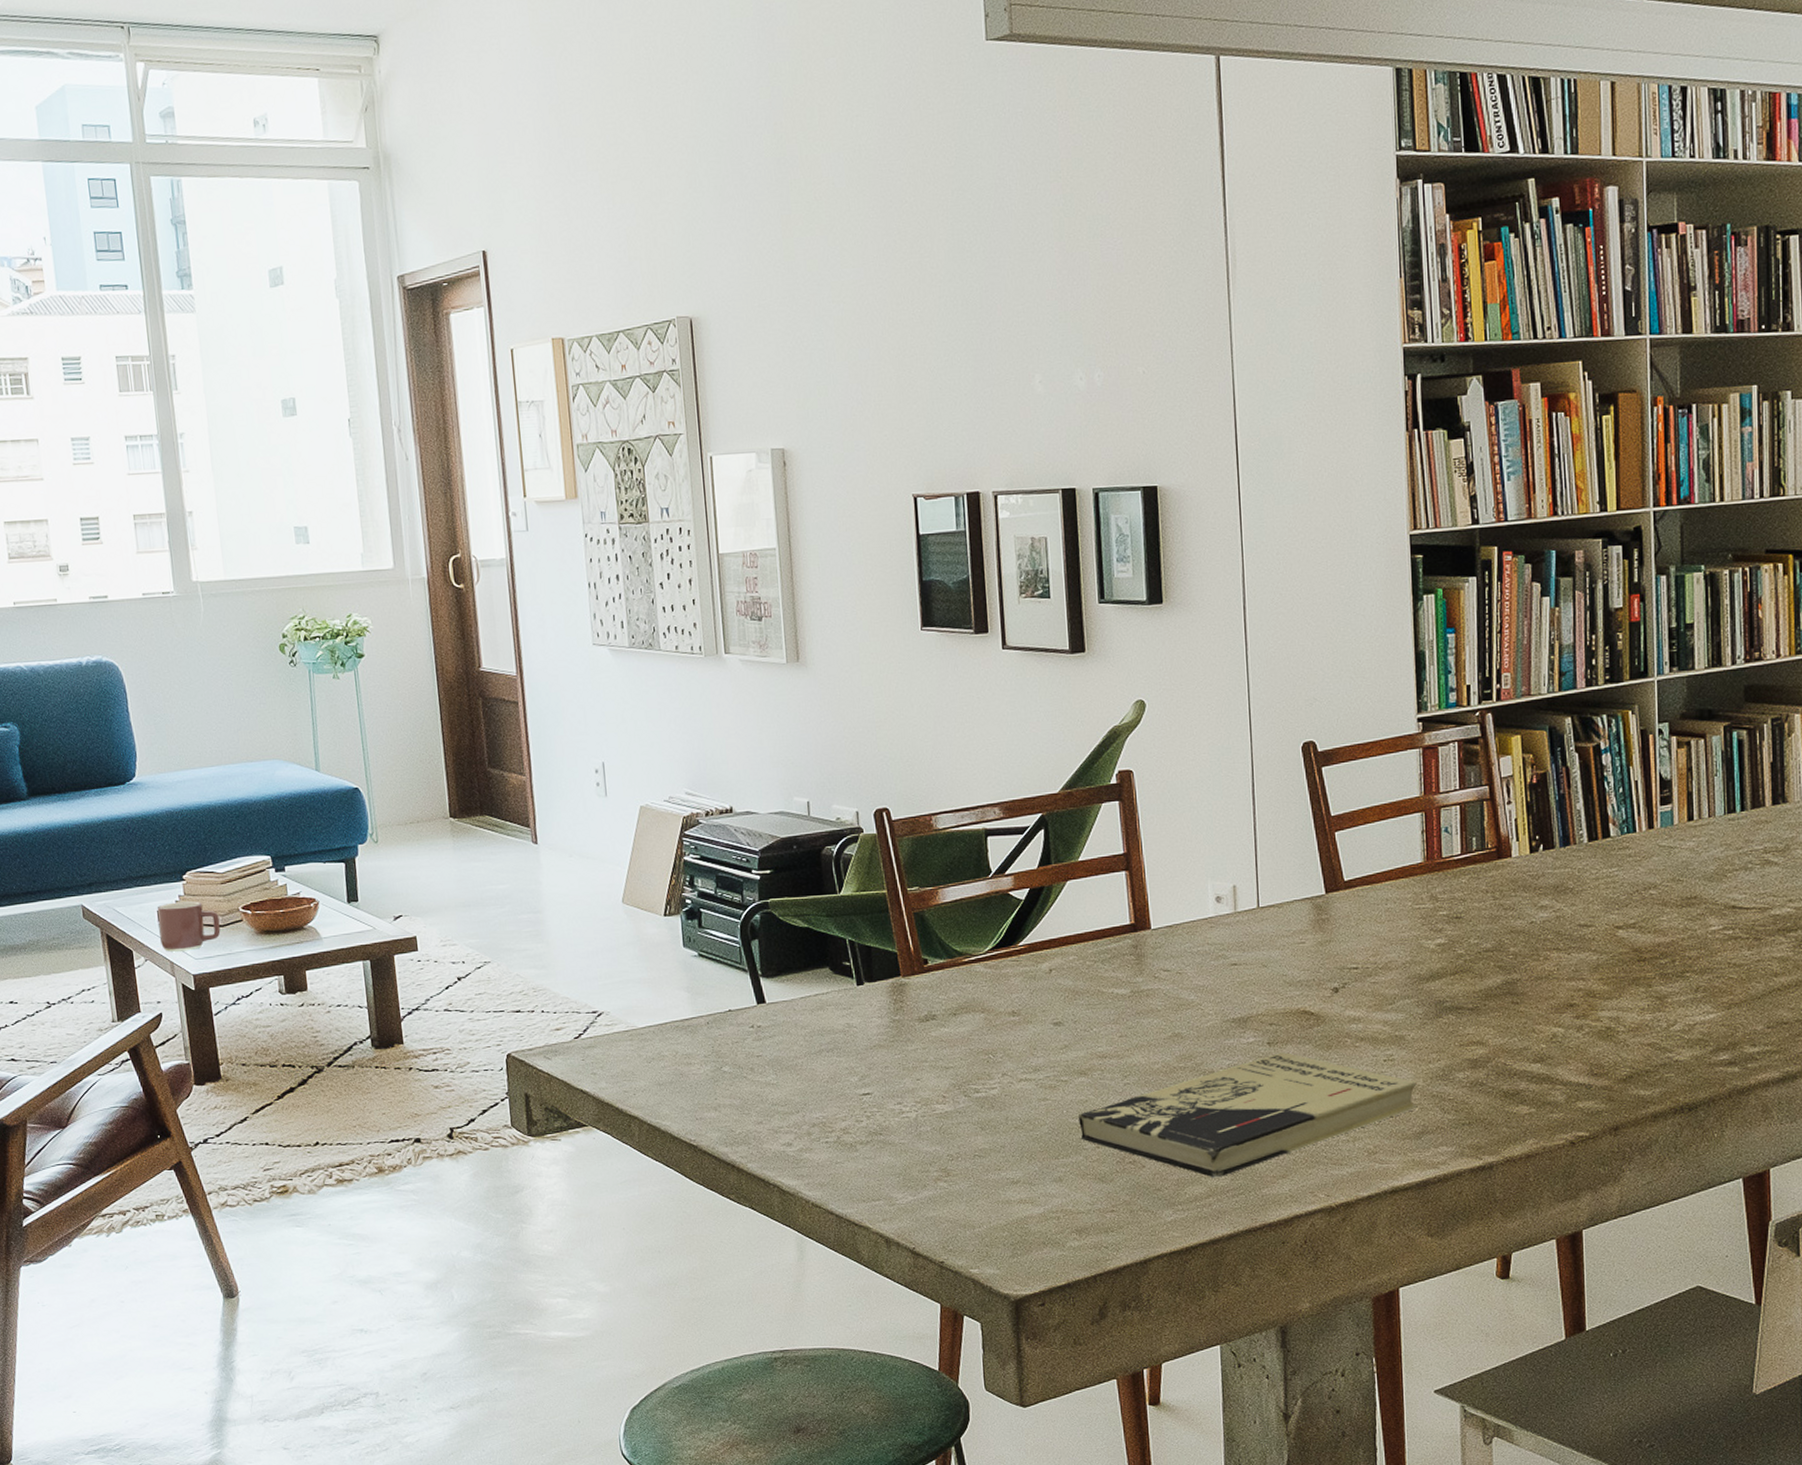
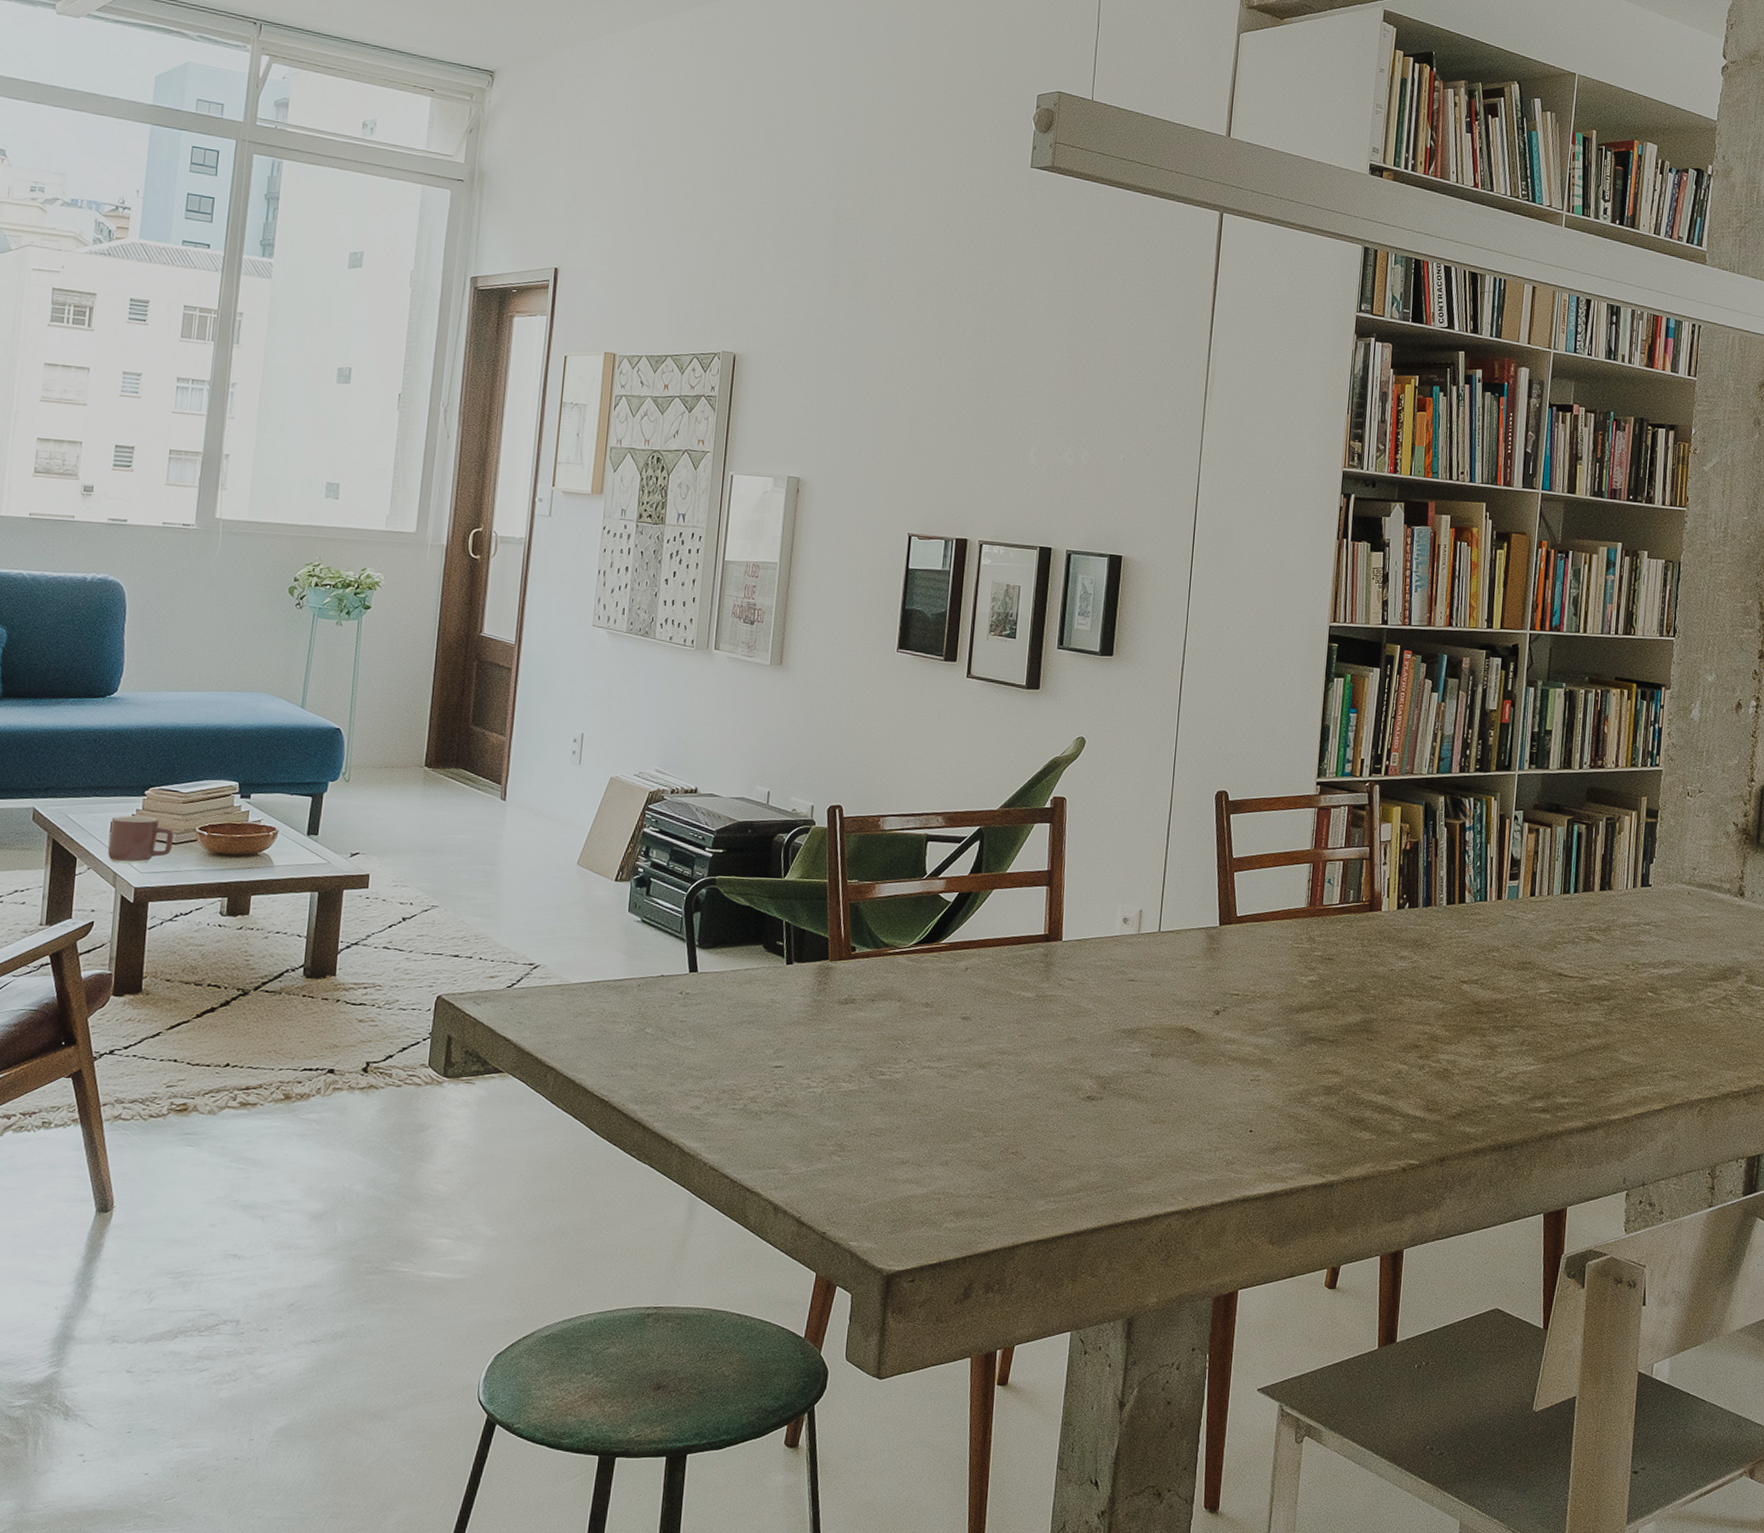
book: present [1079,1052,1418,1178] -> none [971,1064,1277,1174]

